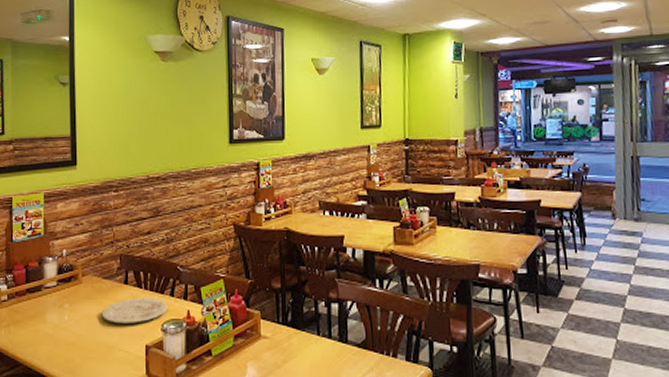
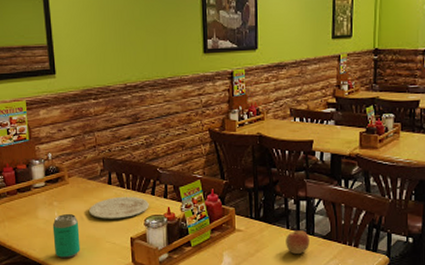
beverage can: none [61,318,90,370] -> present [52,214,81,259]
apple: none [316,337,343,366] -> present [286,230,310,255]

